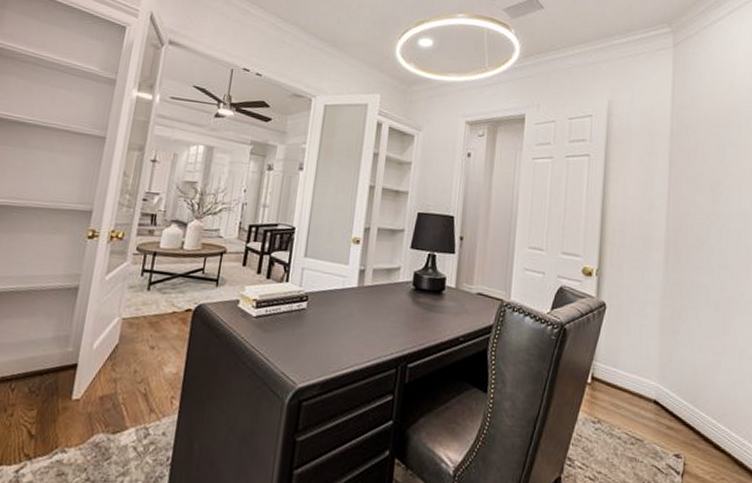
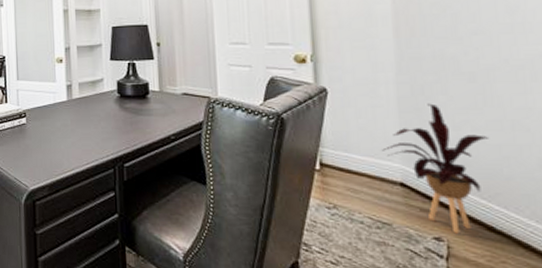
house plant: none [644,326,724,451] -> present [382,103,490,234]

